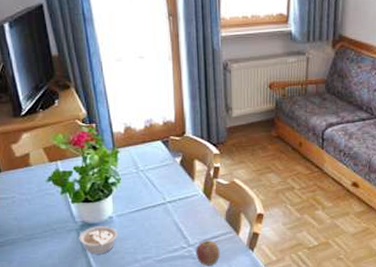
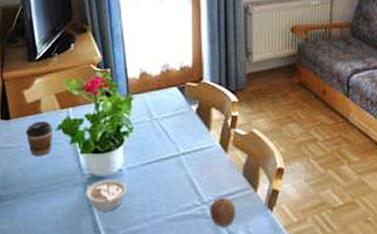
coffee cup: none [16,174,44,205] -> present [25,121,53,156]

